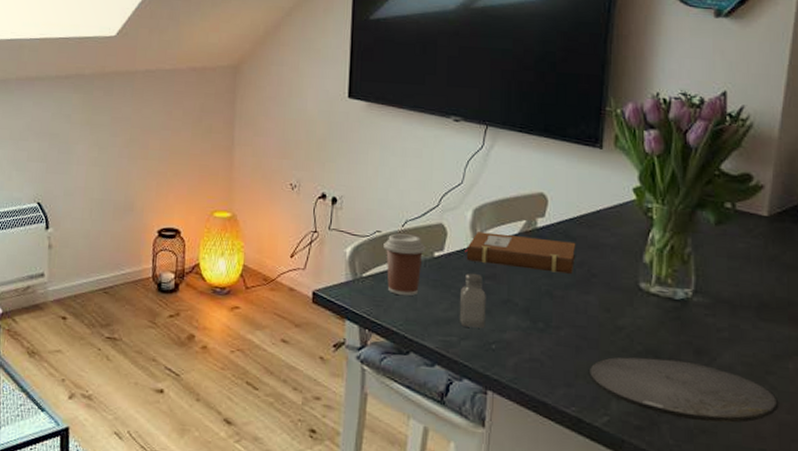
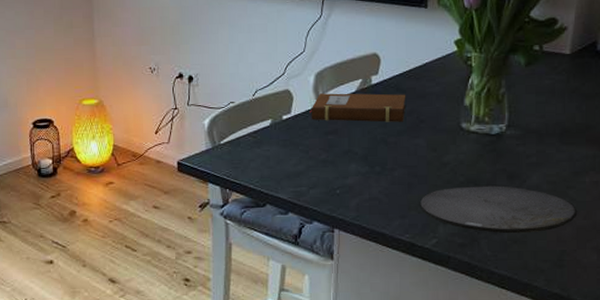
coffee cup: present [383,233,426,296] -> none [237,102,275,156]
saltshaker: present [459,272,486,328] -> none [307,130,330,177]

